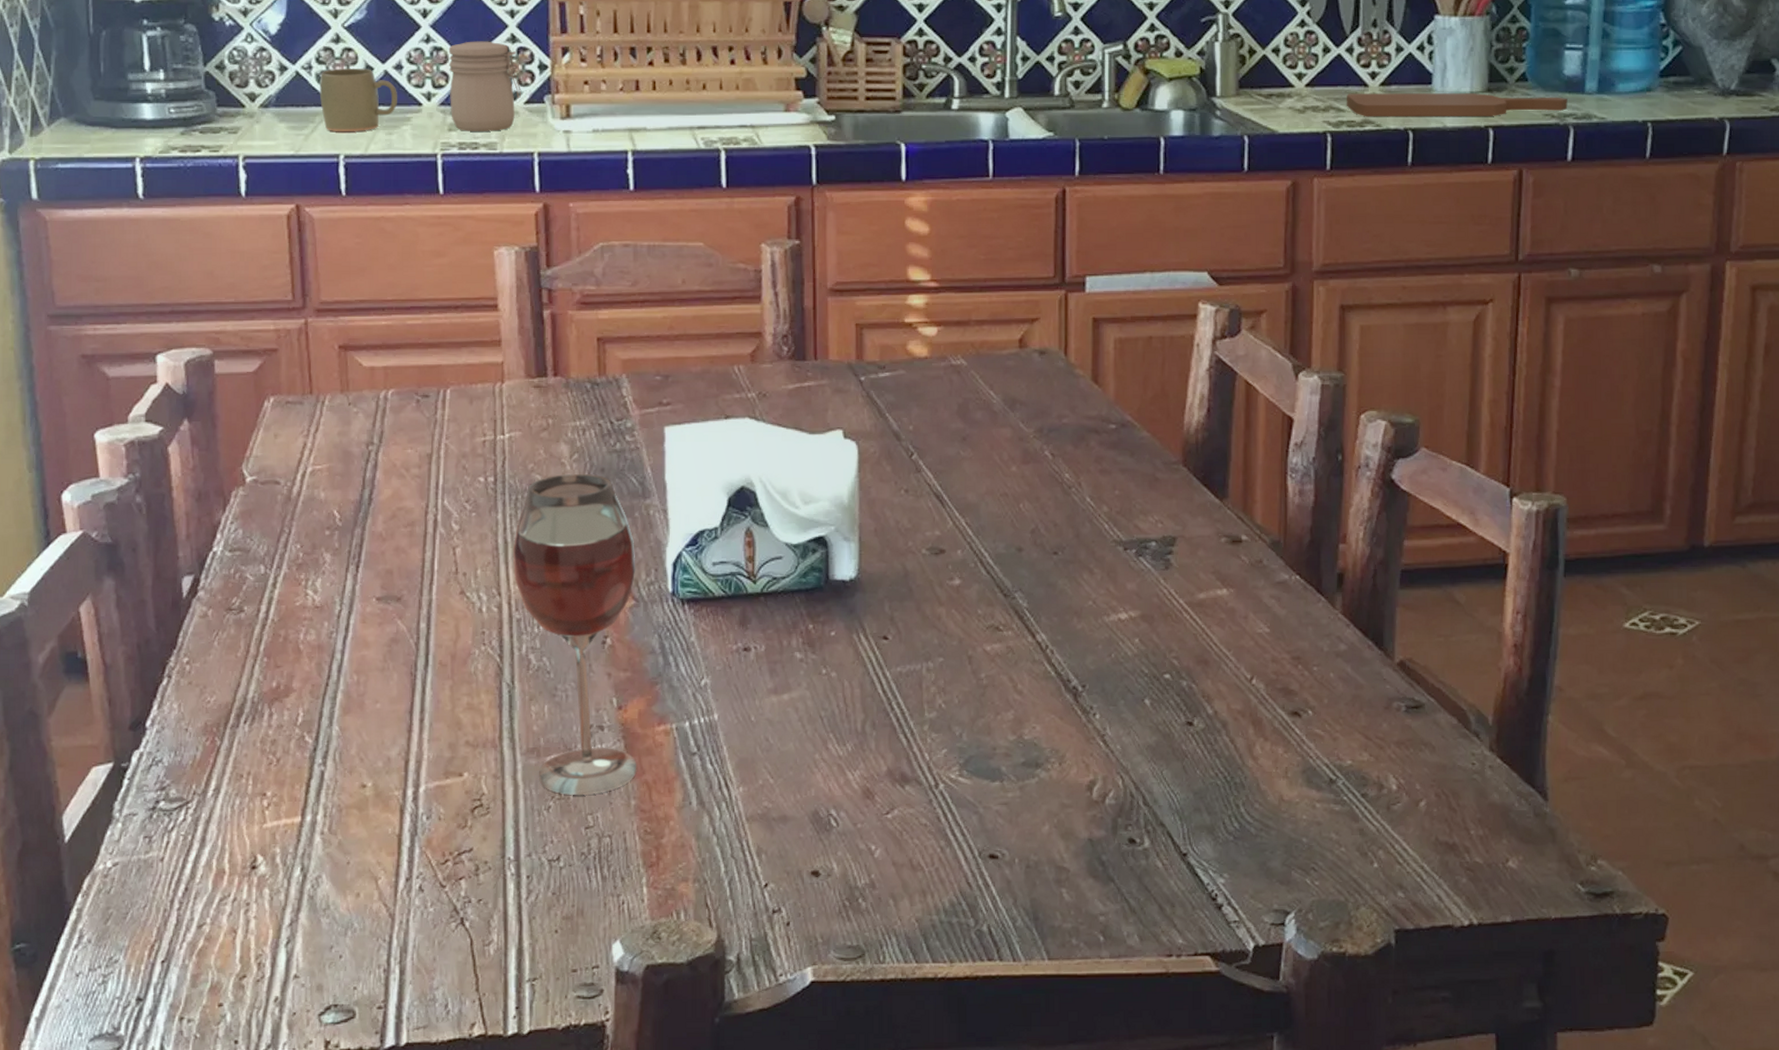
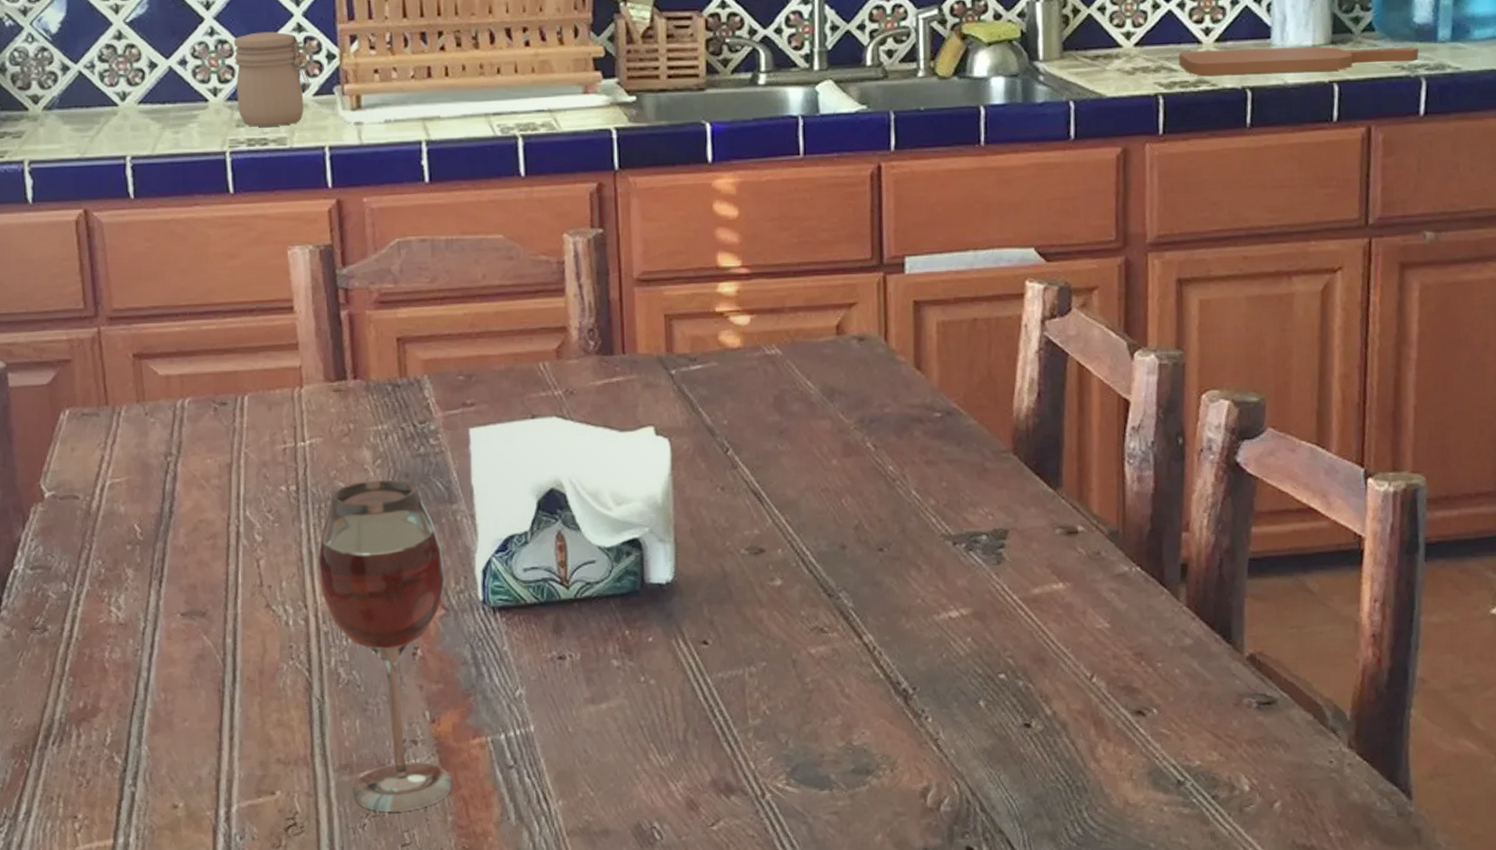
mug: present [319,69,397,131] -> none [103,65,183,132]

